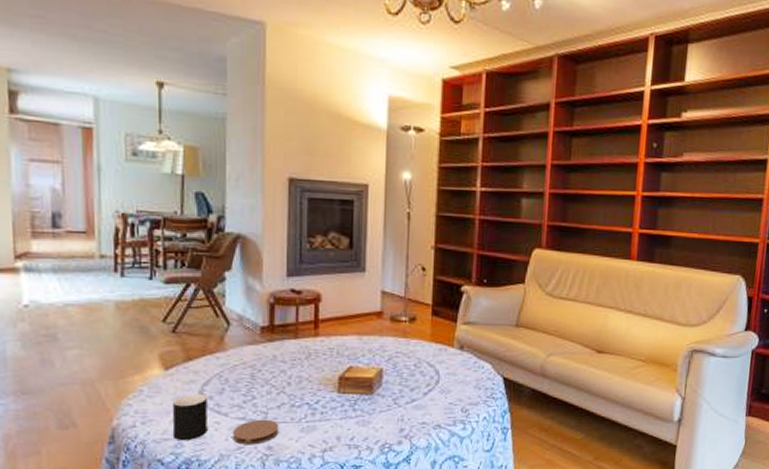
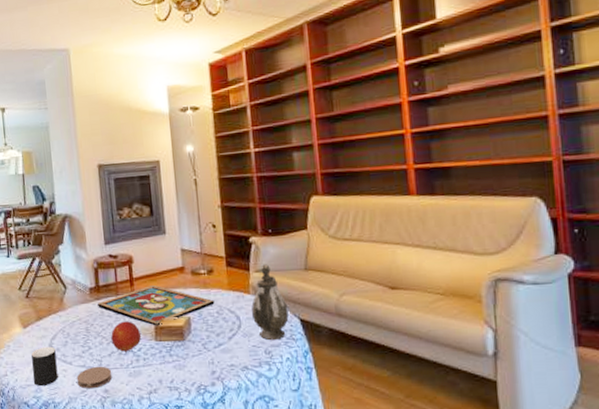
framed painting: none [268,329,413,376] -> present [96,284,215,326]
fruit: none [283,368,322,404] -> present [111,321,142,352]
teapot: none [452,316,493,399] -> present [251,264,289,341]

